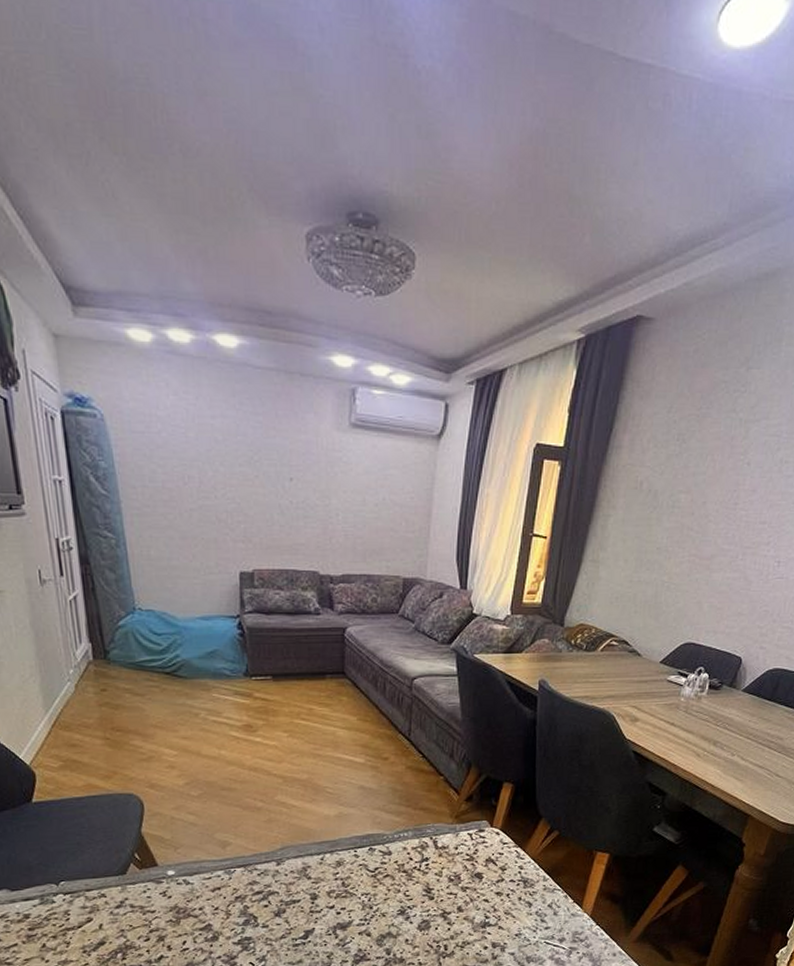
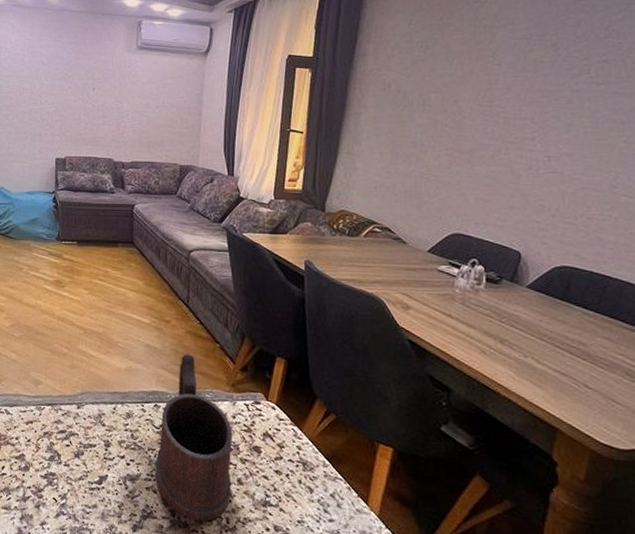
mug: none [369,791,455,954] -> present [155,354,233,521]

